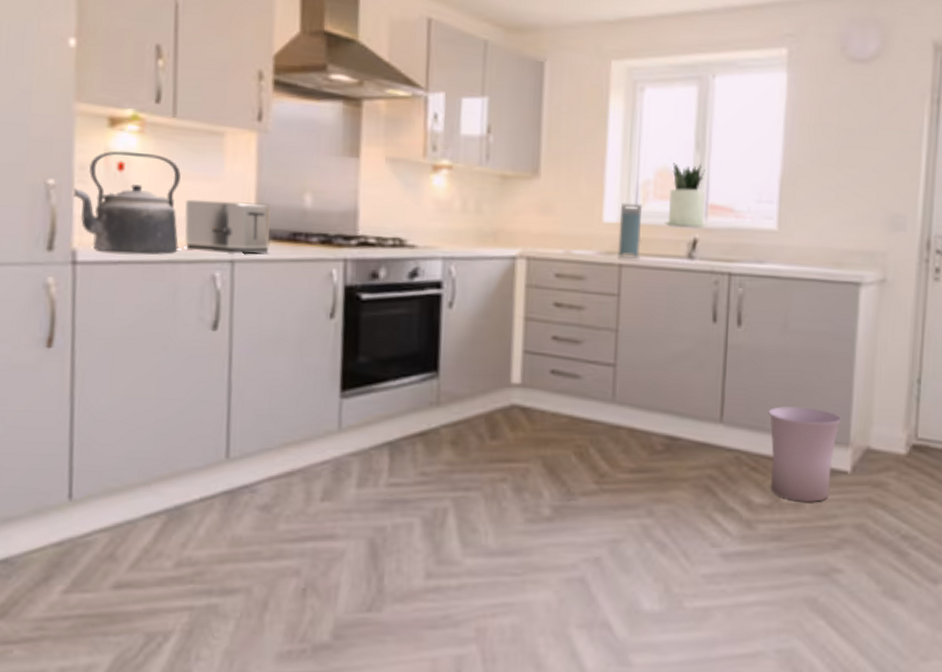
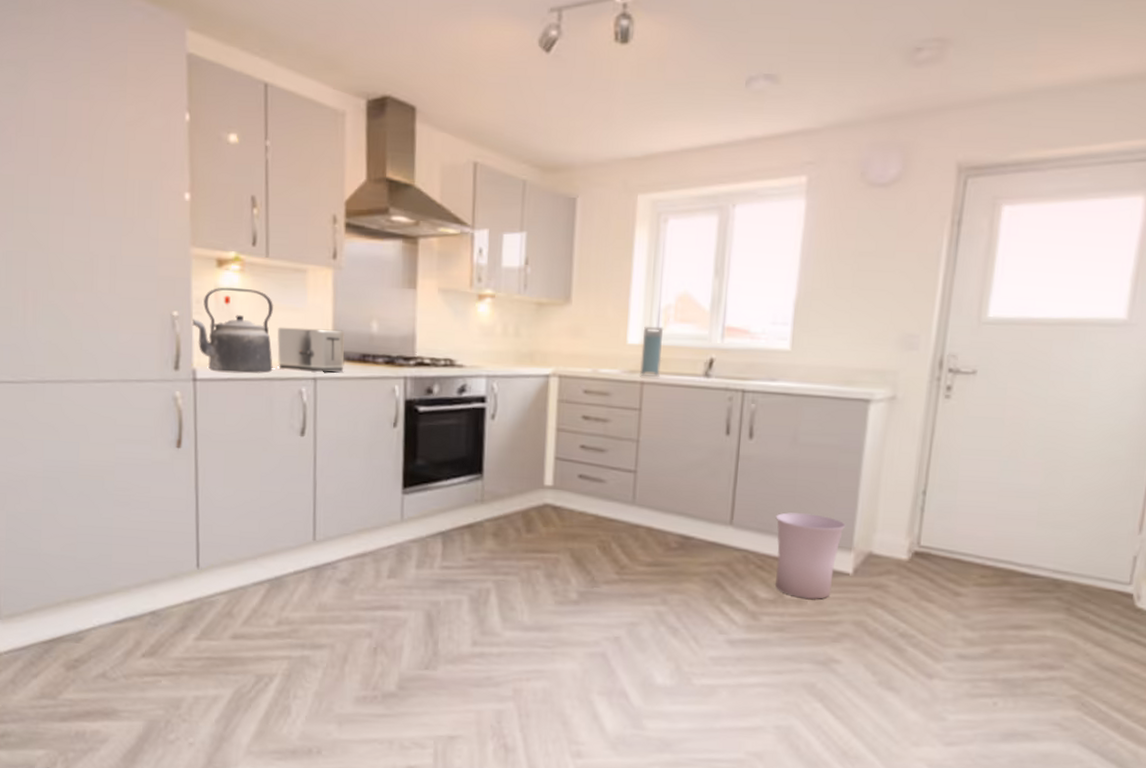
planter: present [665,163,707,229] -> none [684,289,723,350]

